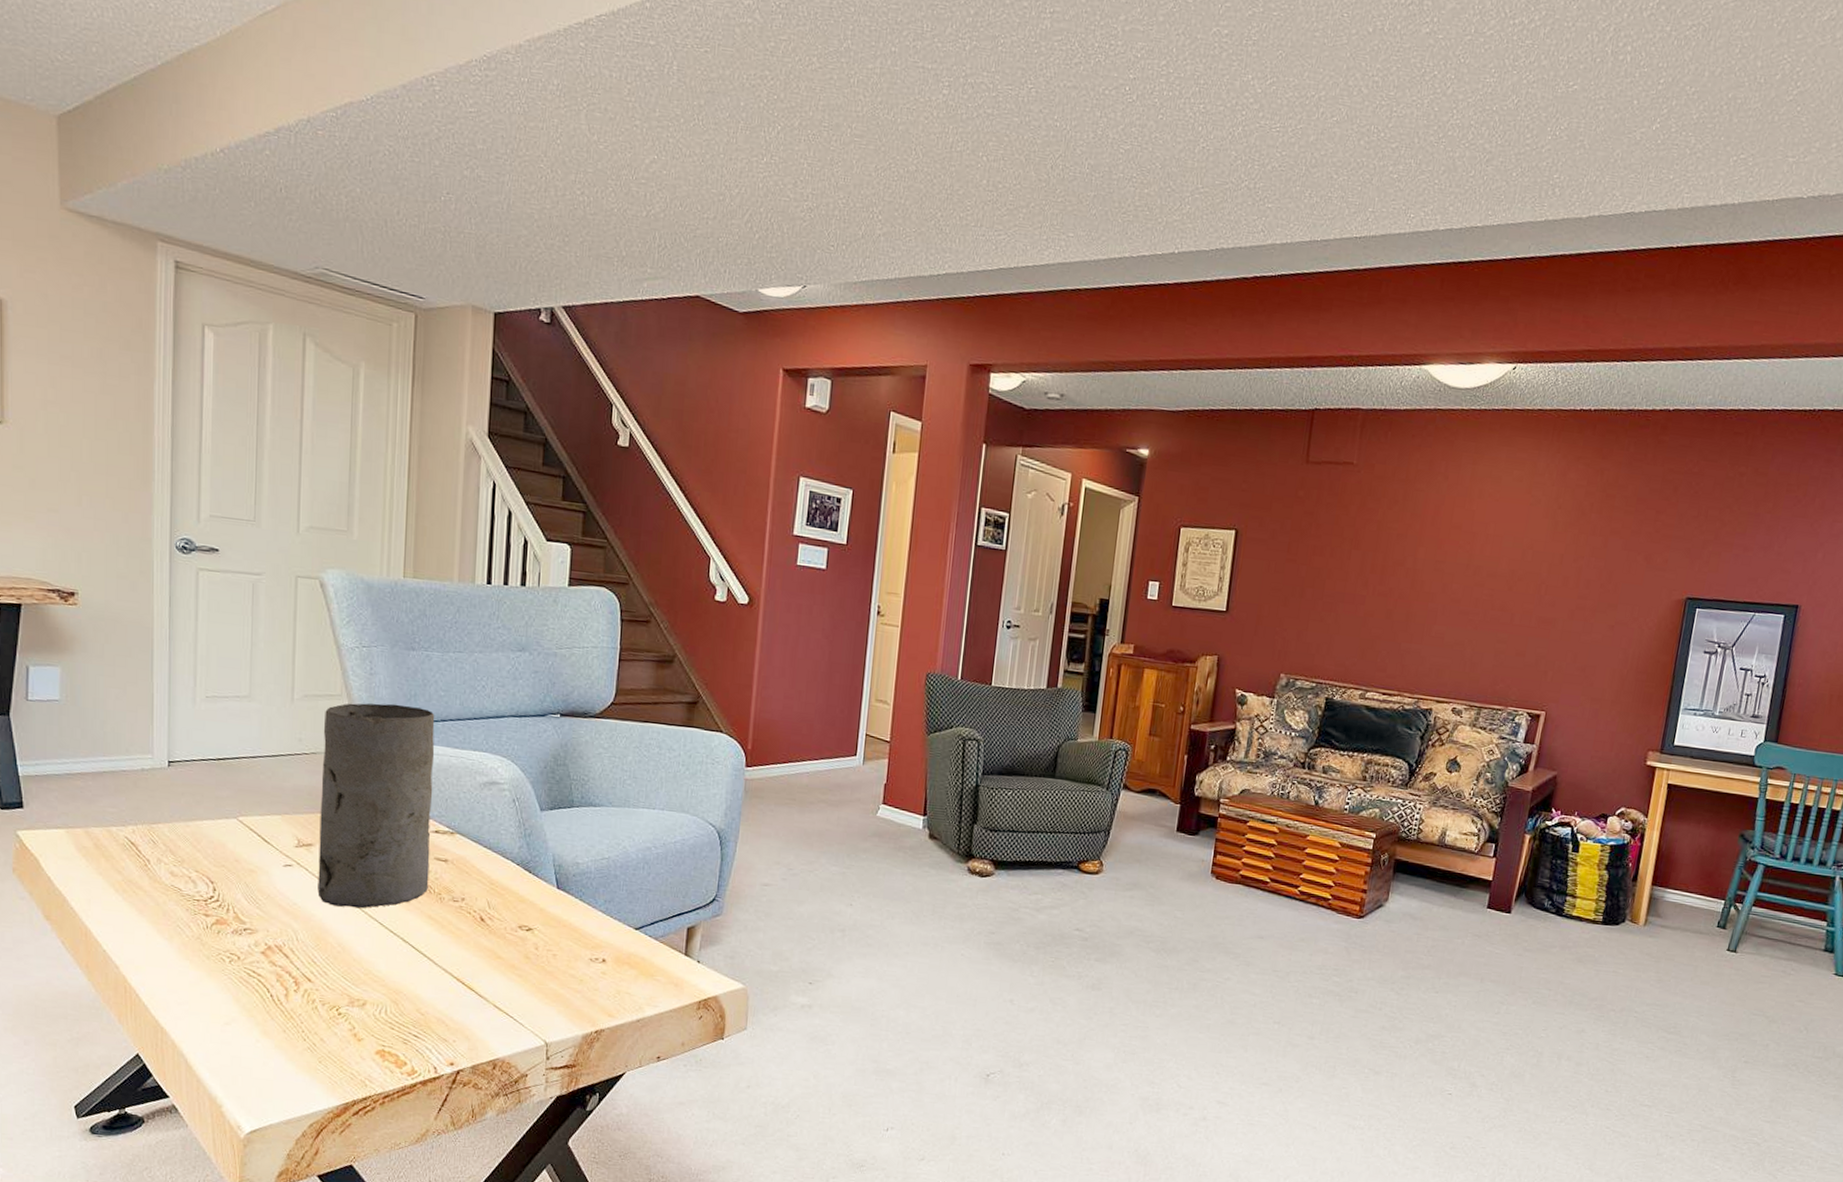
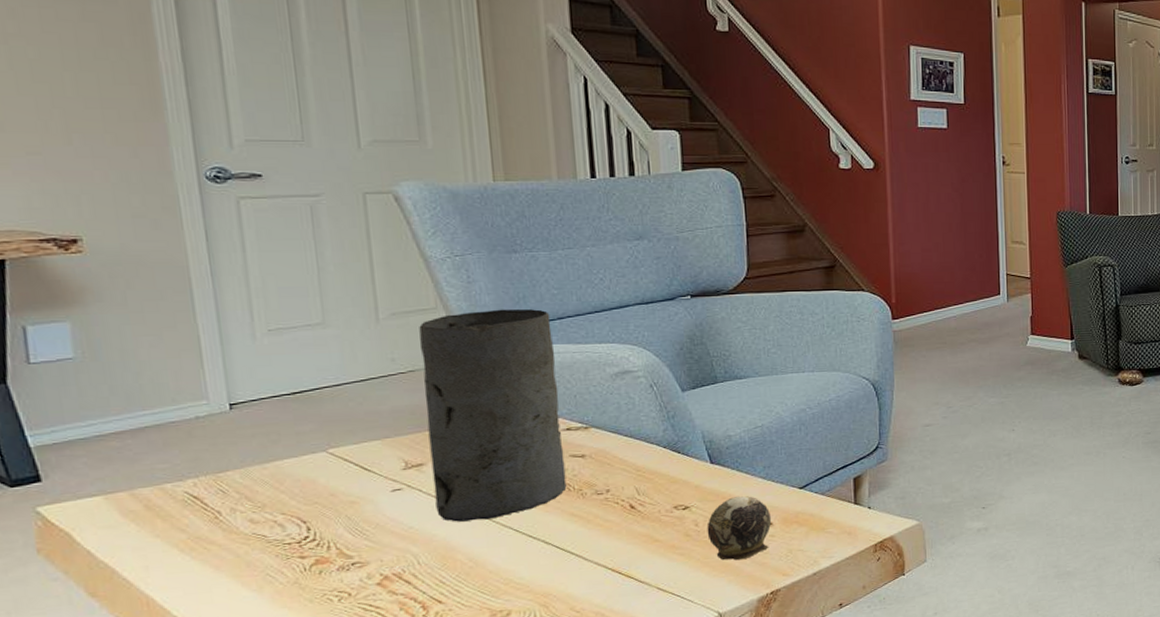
decorative egg: none [545,926,606,993] -> present [706,495,772,561]

